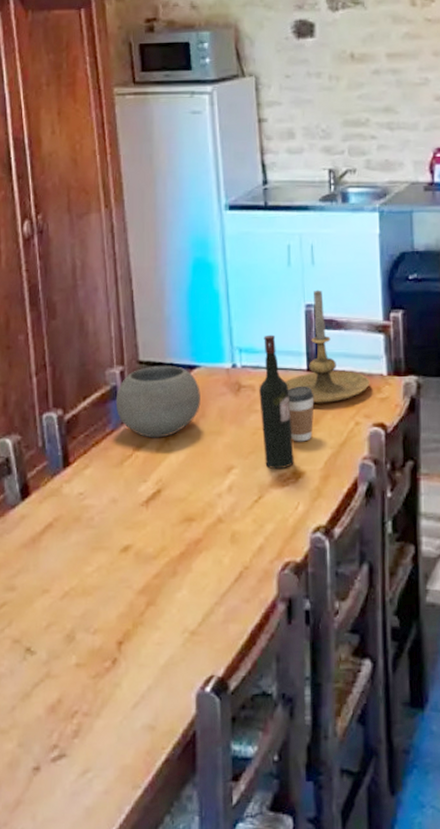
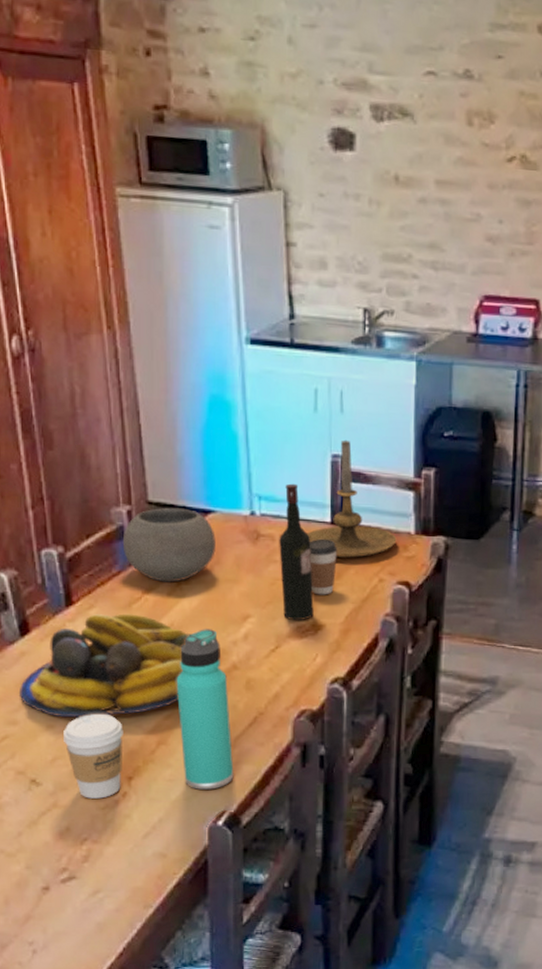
fruit bowl: none [19,471,179,581] -> present [20,613,192,718]
coffee cup: none [58,575,114,667] -> present [63,713,123,799]
thermos bottle: none [164,482,221,653] -> present [176,629,234,790]

